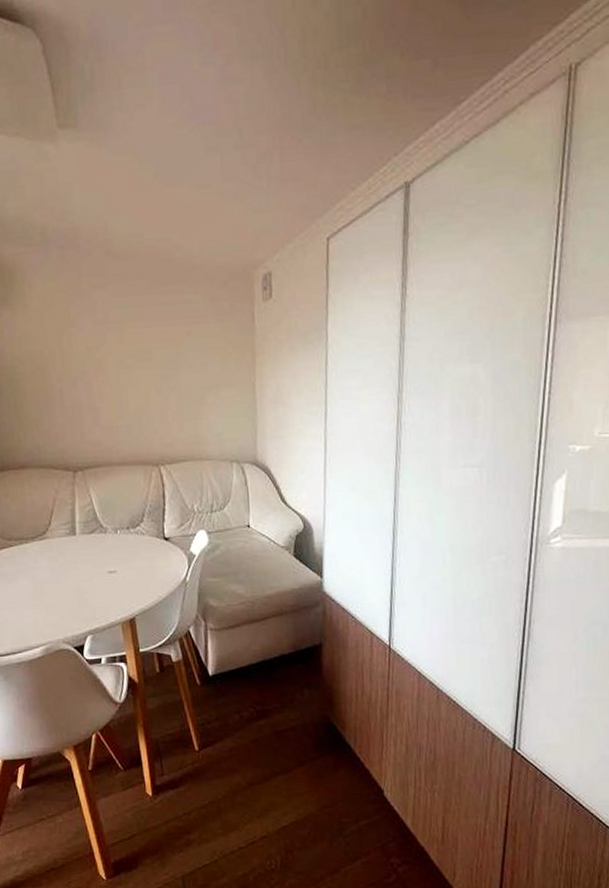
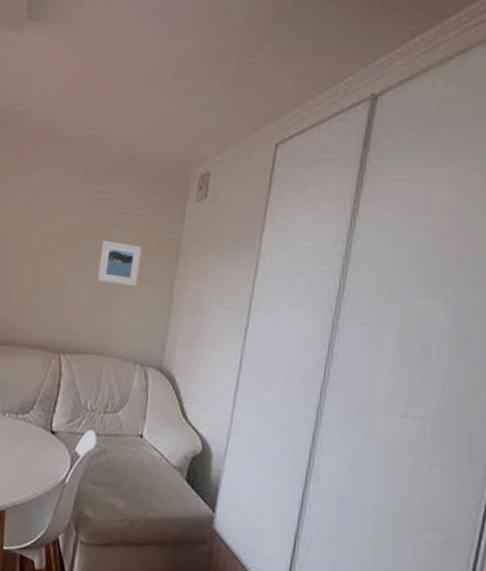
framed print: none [180,350,221,392] -> present [97,240,143,287]

